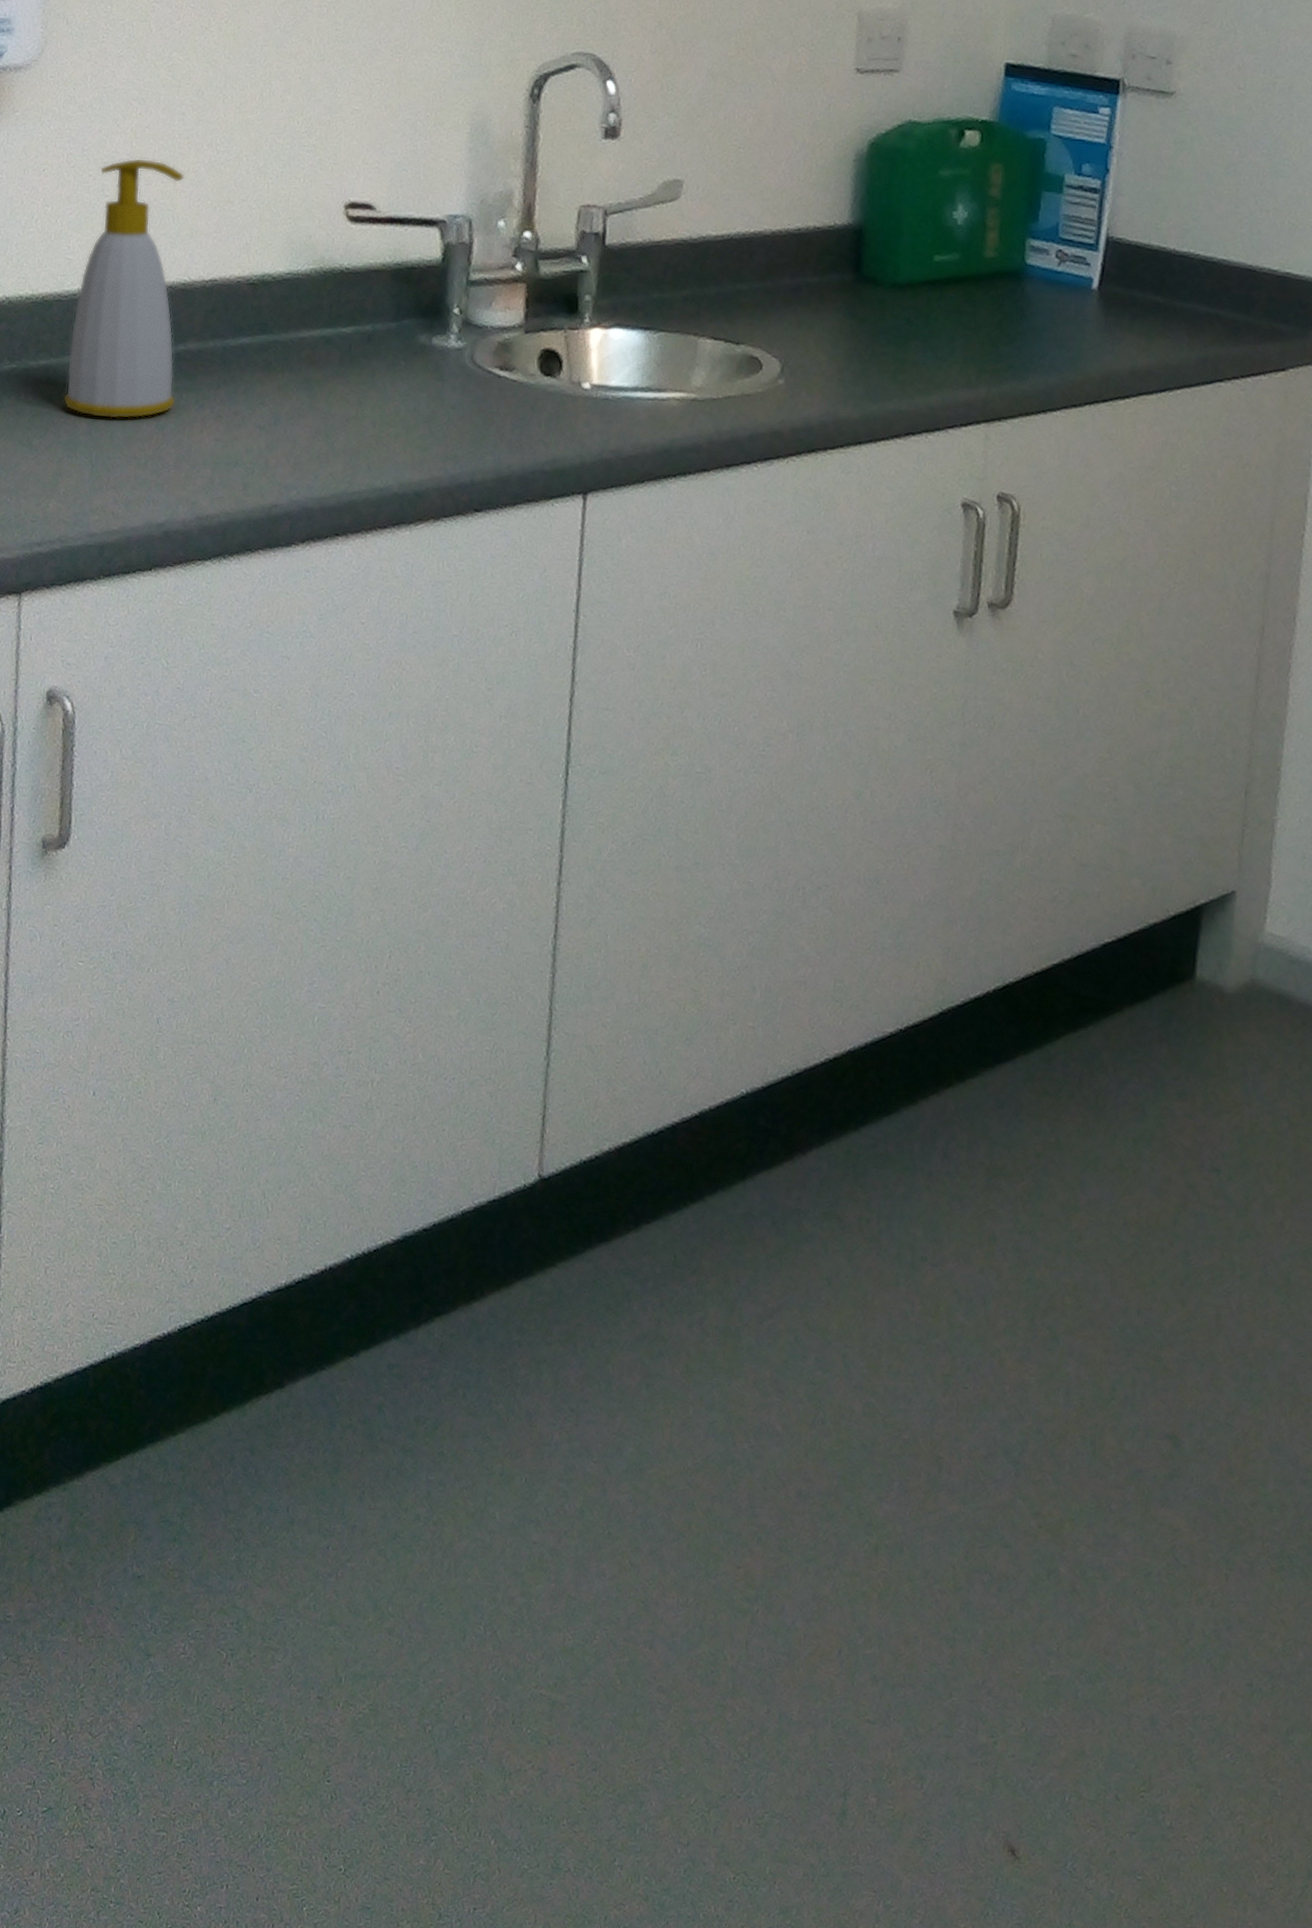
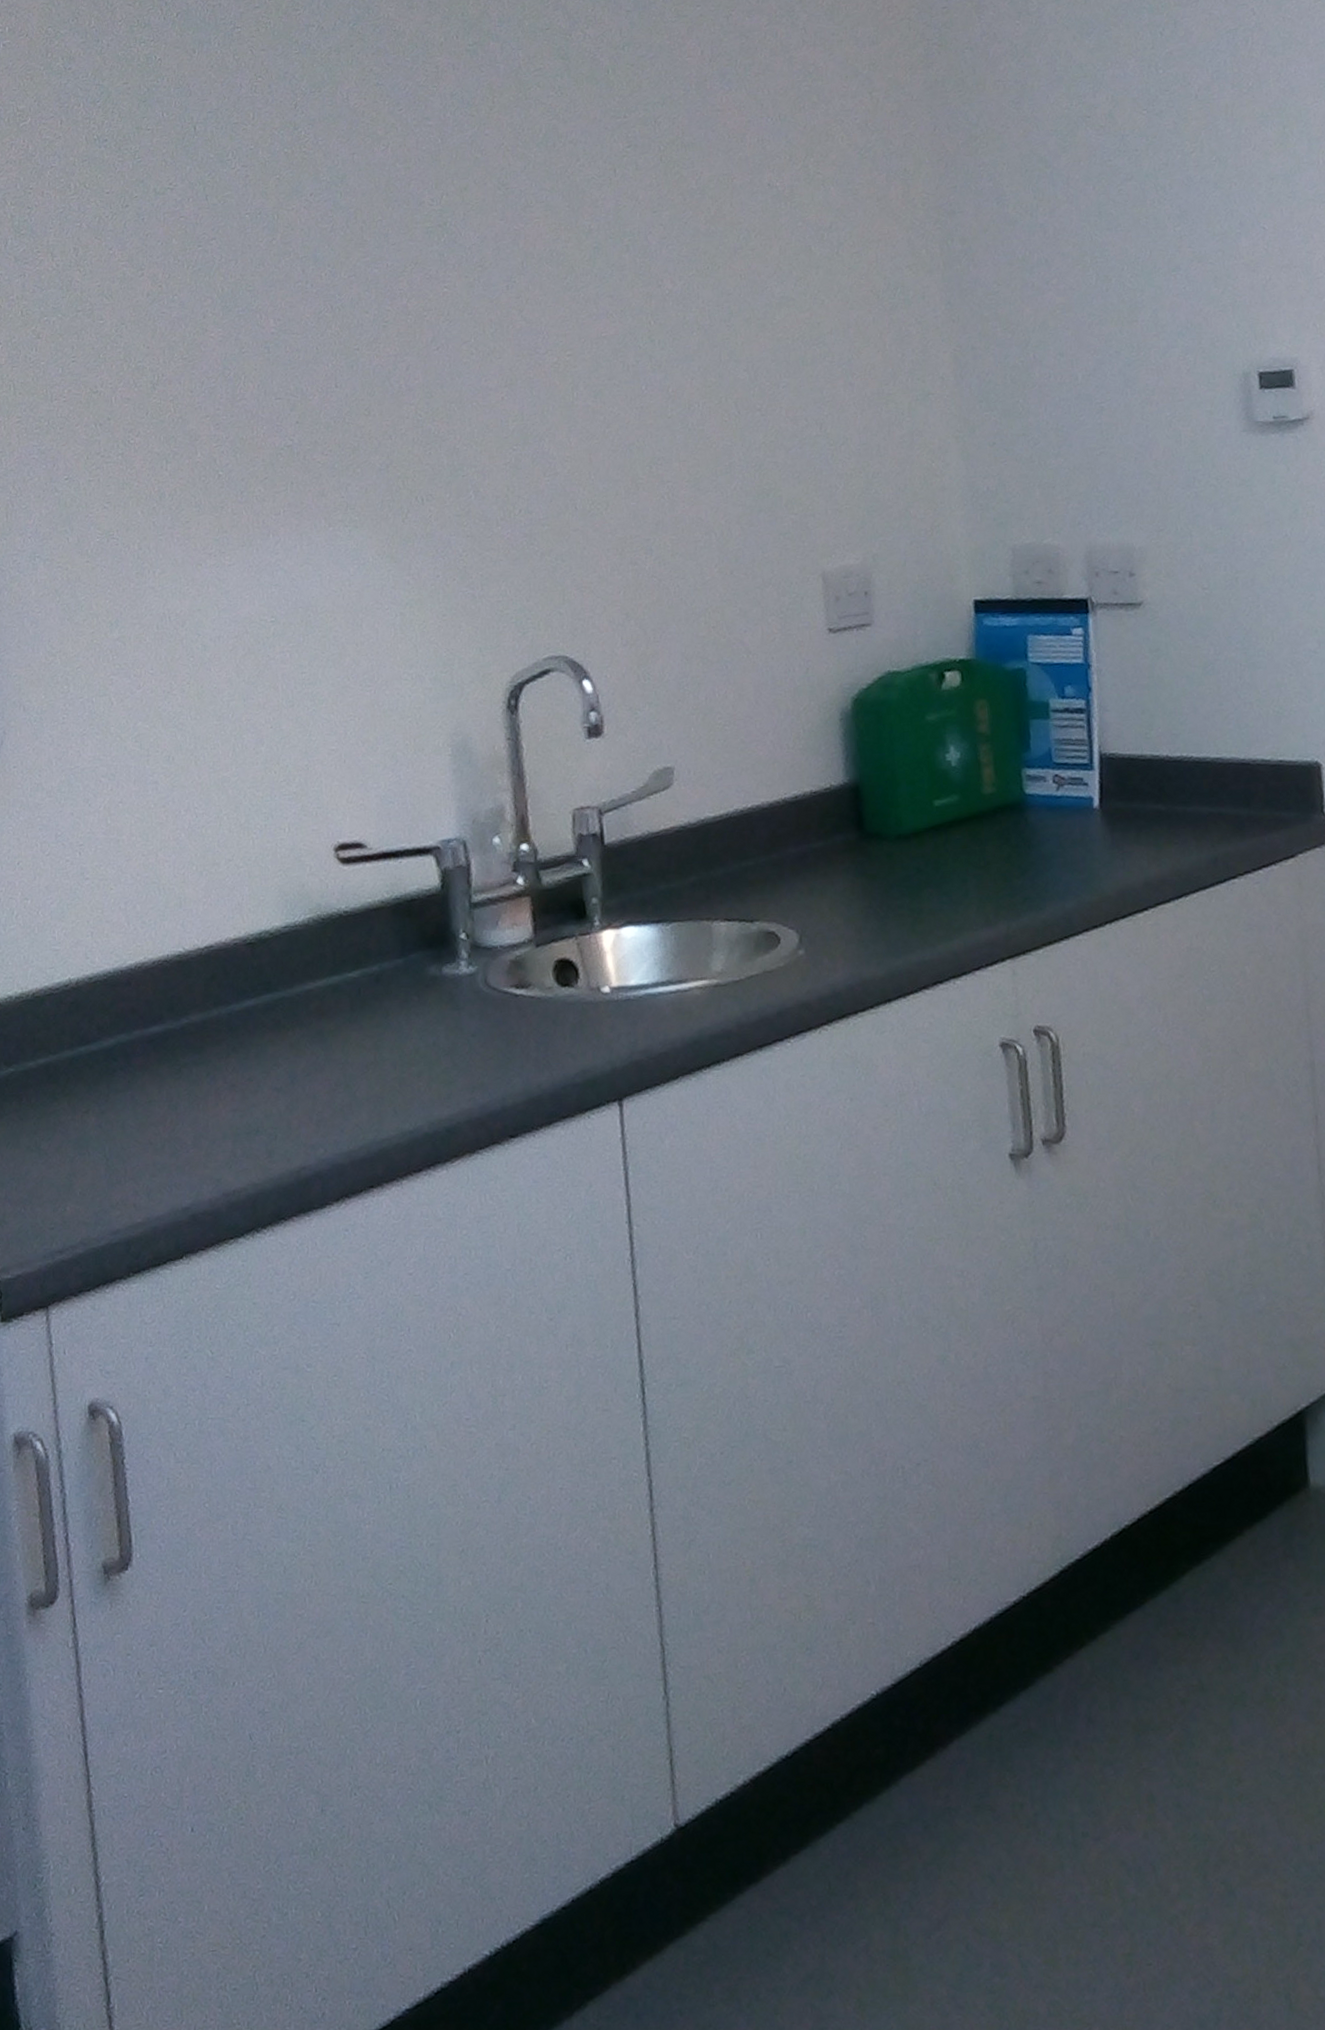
soap bottle: present [63,157,185,419] -> none [67,833,186,1109]

